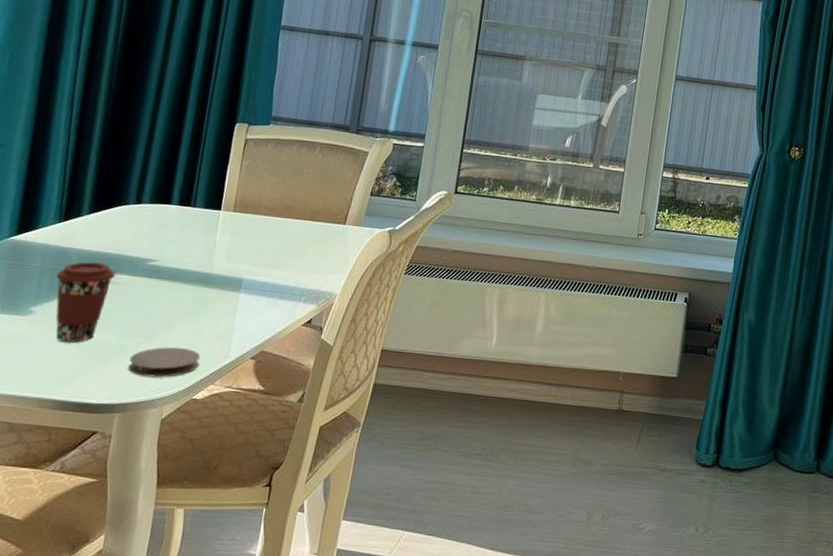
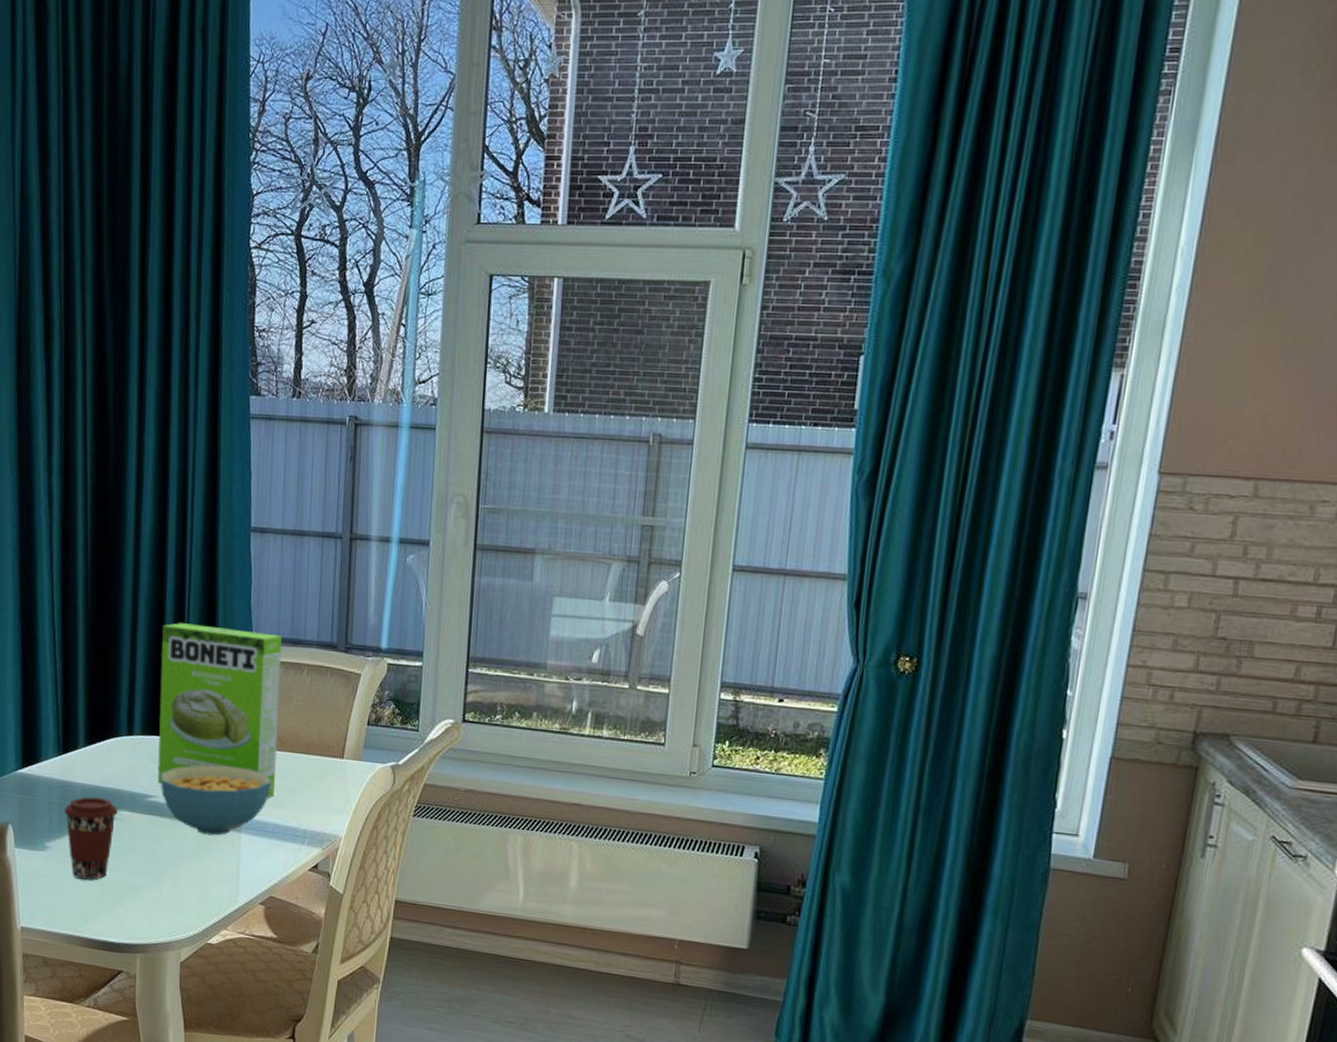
coaster: present [128,347,201,378] -> none [142,888,211,920]
cake mix box: none [160,103,299,261] -> present [157,623,282,799]
cereal bowl: none [163,230,275,296] -> present [160,764,271,836]

